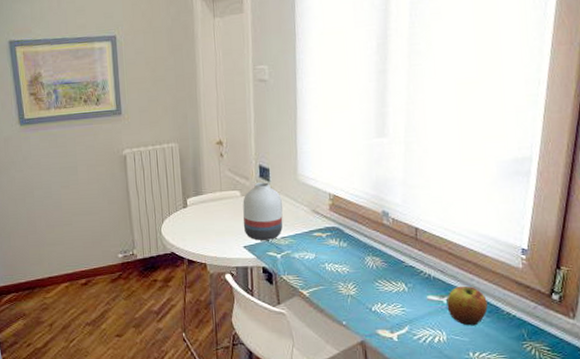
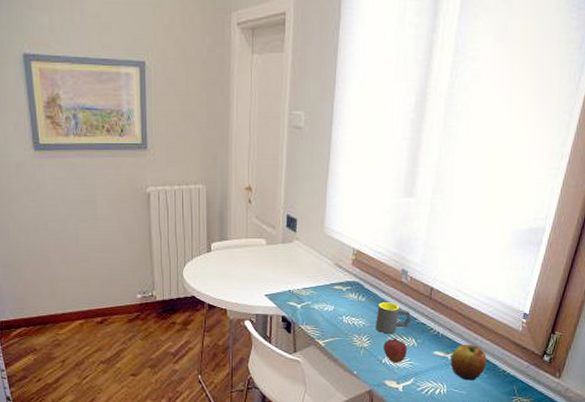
vase: present [243,182,283,240] -> none [266,232,306,290]
mug: none [360,246,398,280] -> present [375,302,411,334]
fruit: none [371,283,398,310] -> present [383,338,408,363]

